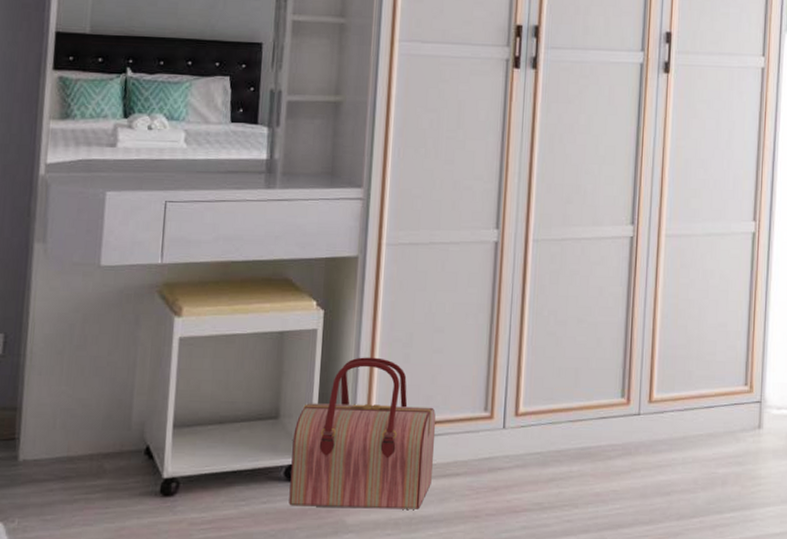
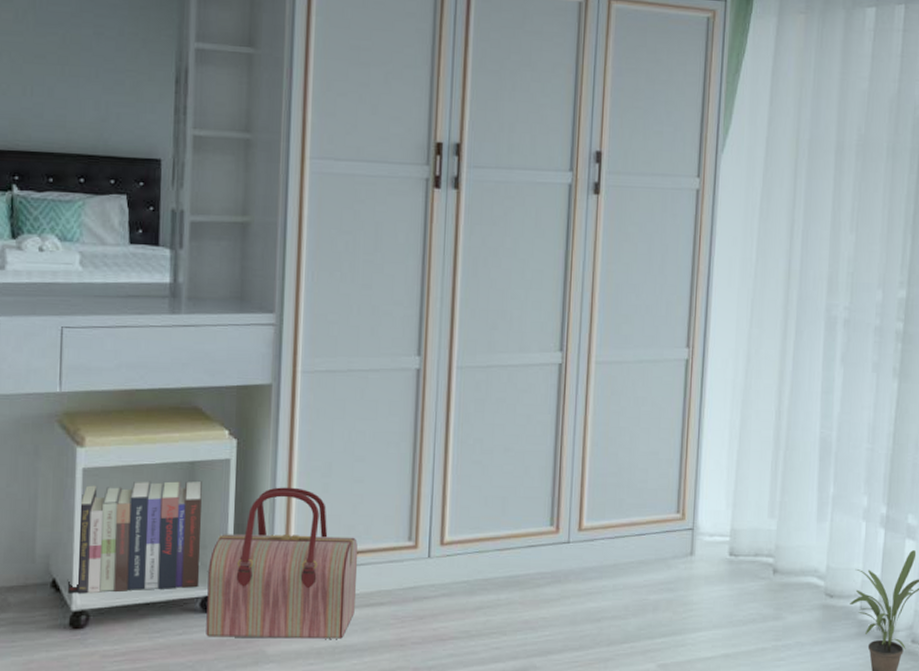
books: none [159,350,290,461] -> present [67,481,202,594]

